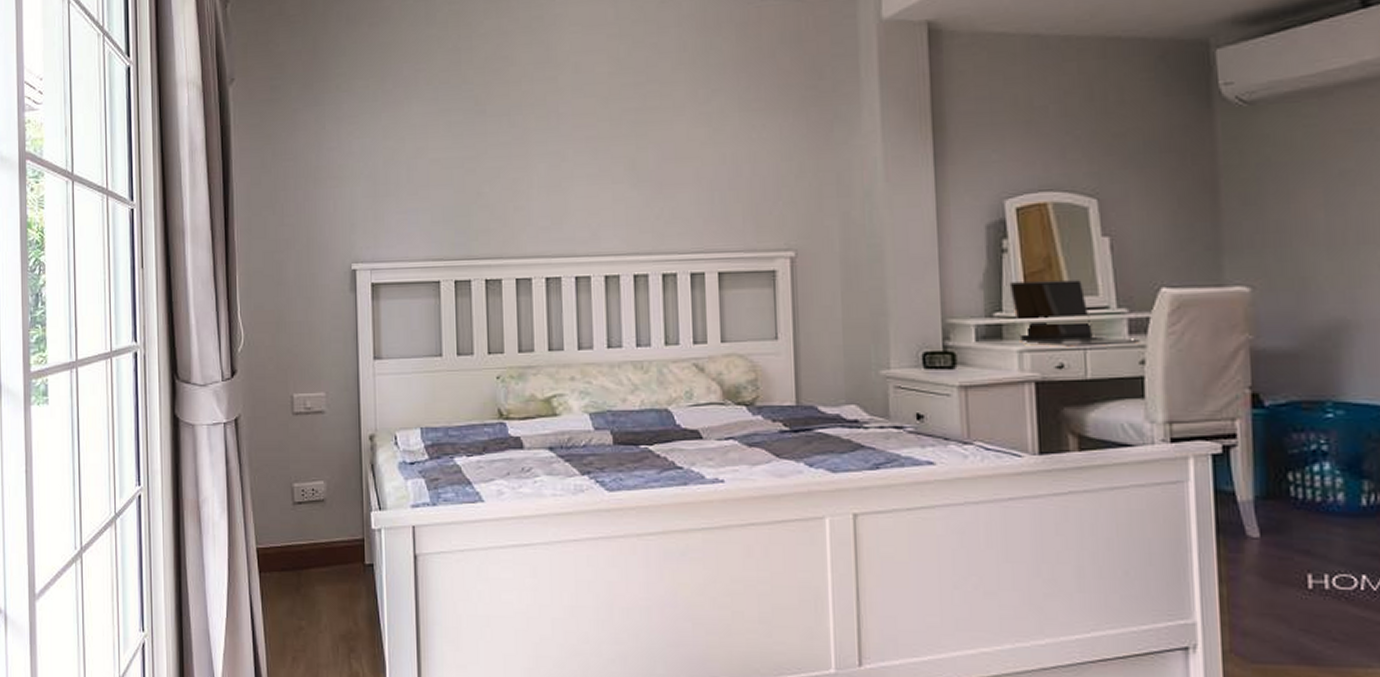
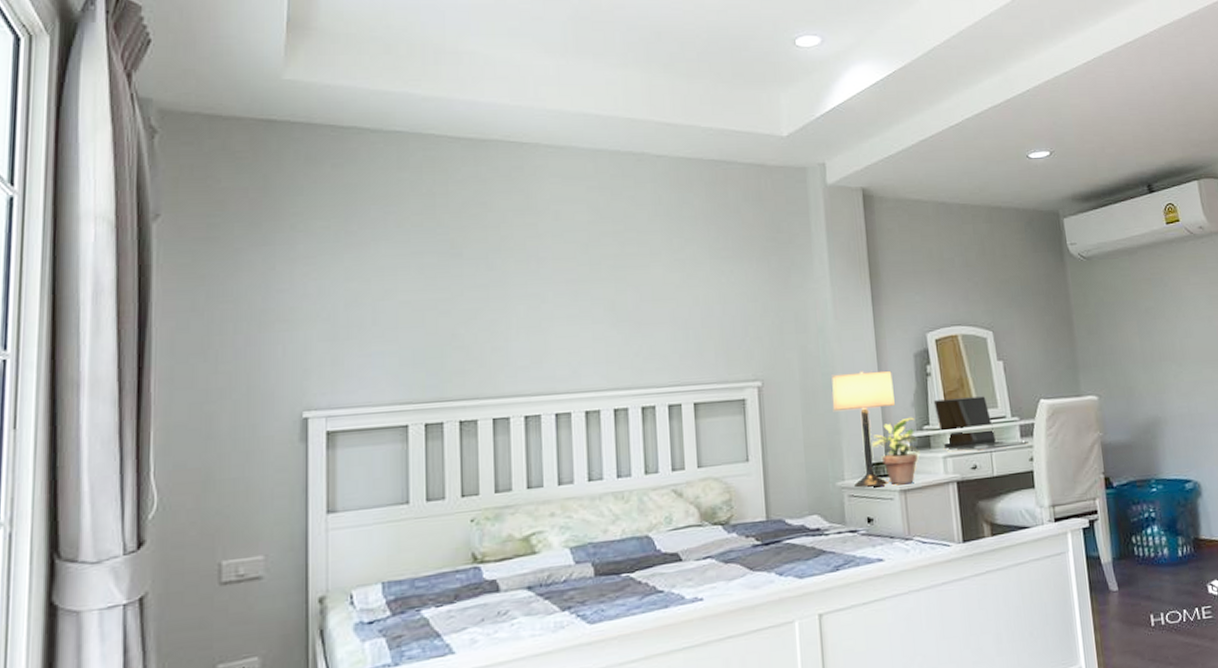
table lamp: none [879,243,959,379] -> present [832,370,896,488]
potted plant: none [925,301,988,378] -> present [871,417,920,484]

